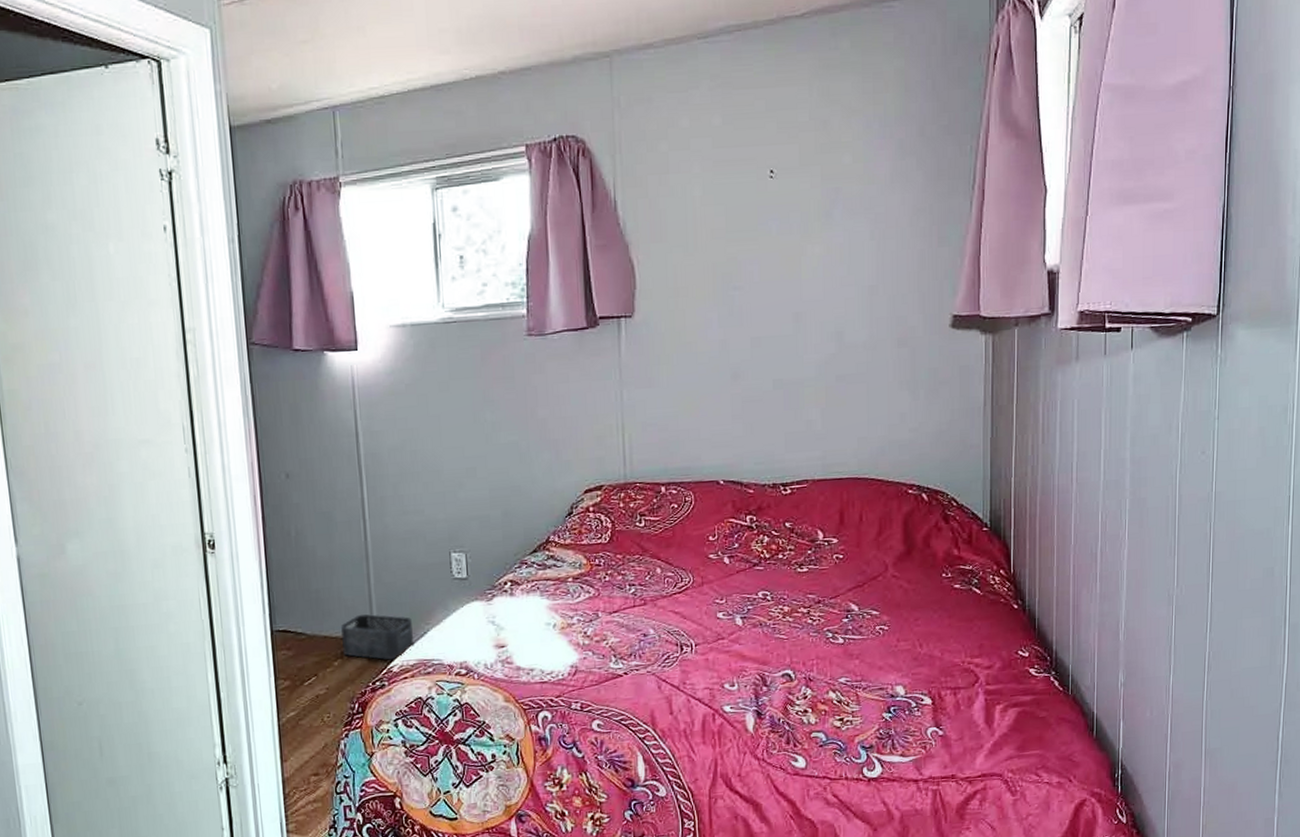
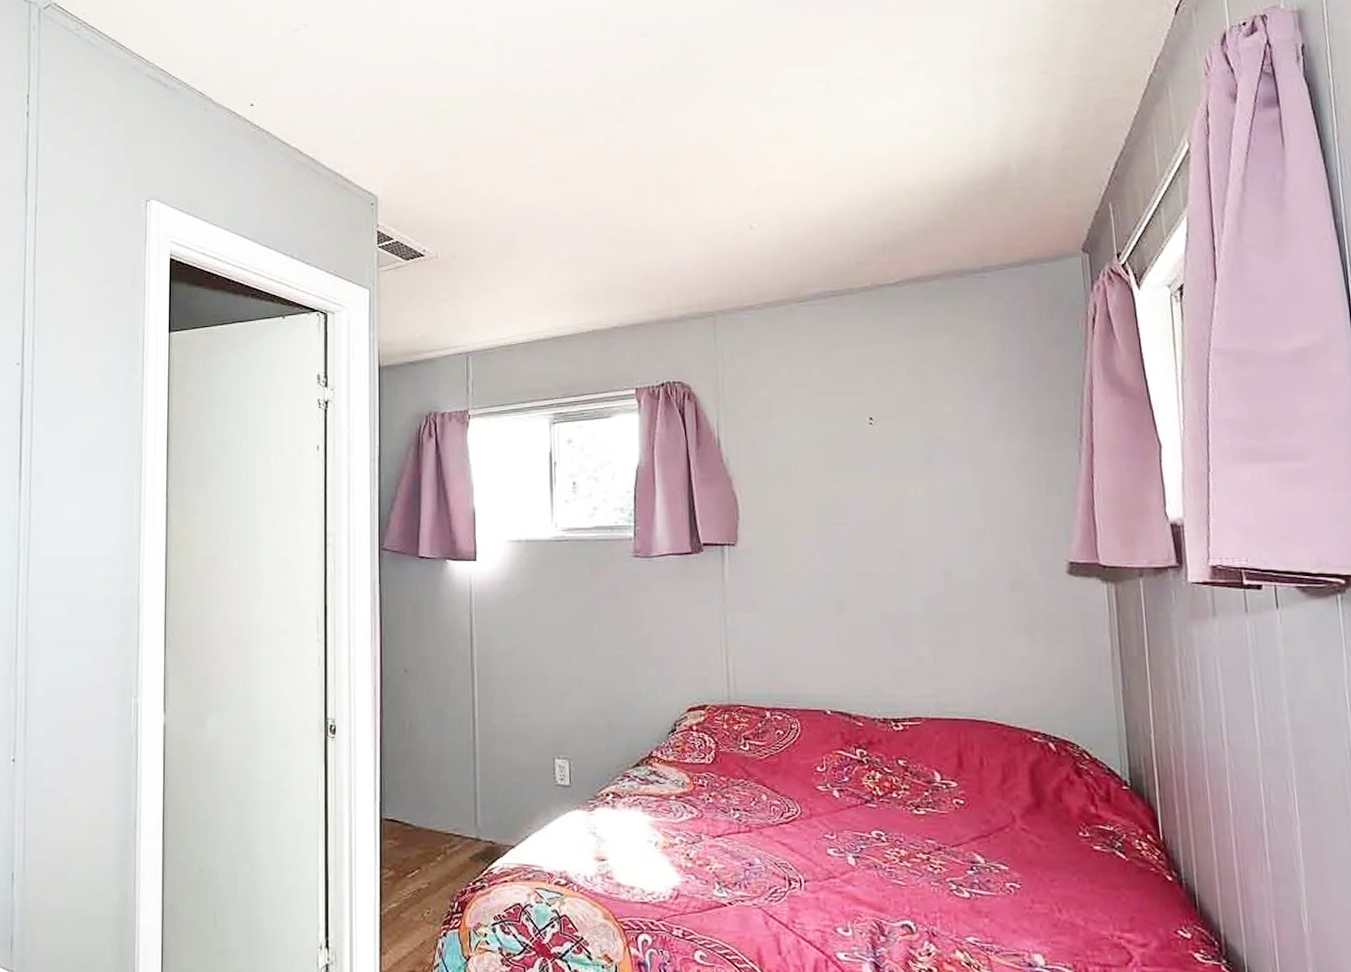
storage bin: present [341,614,415,660] -> none [446,812,516,861]

